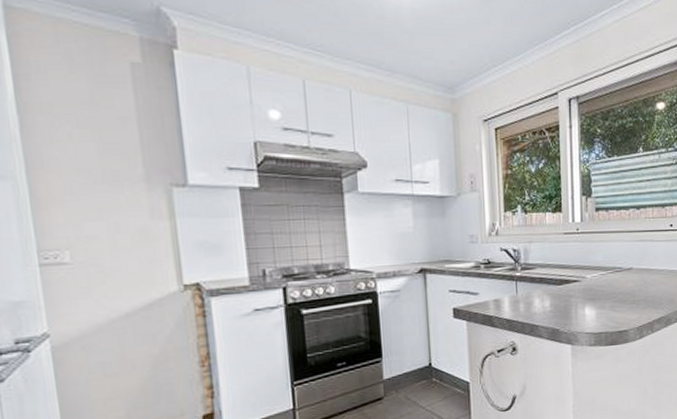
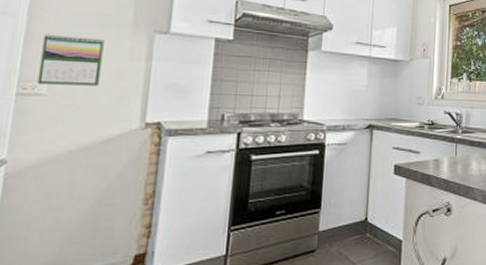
calendar: none [51,196,124,252] -> present [37,33,104,86]

